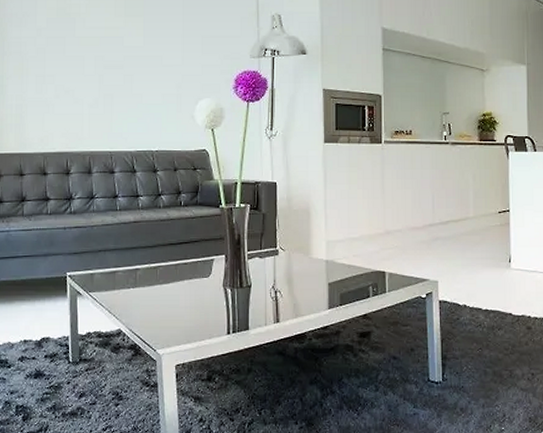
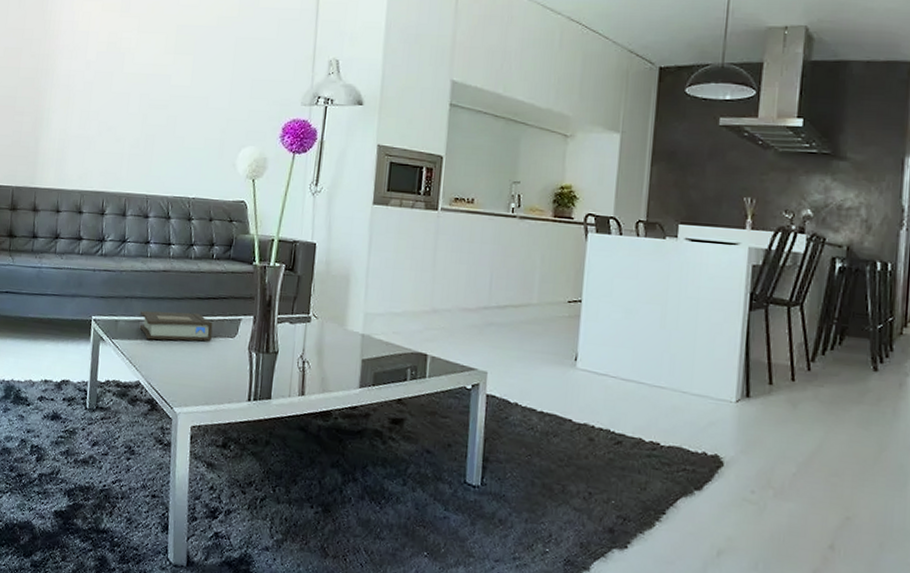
book: none [115,258,187,288] -> present [139,310,213,341]

